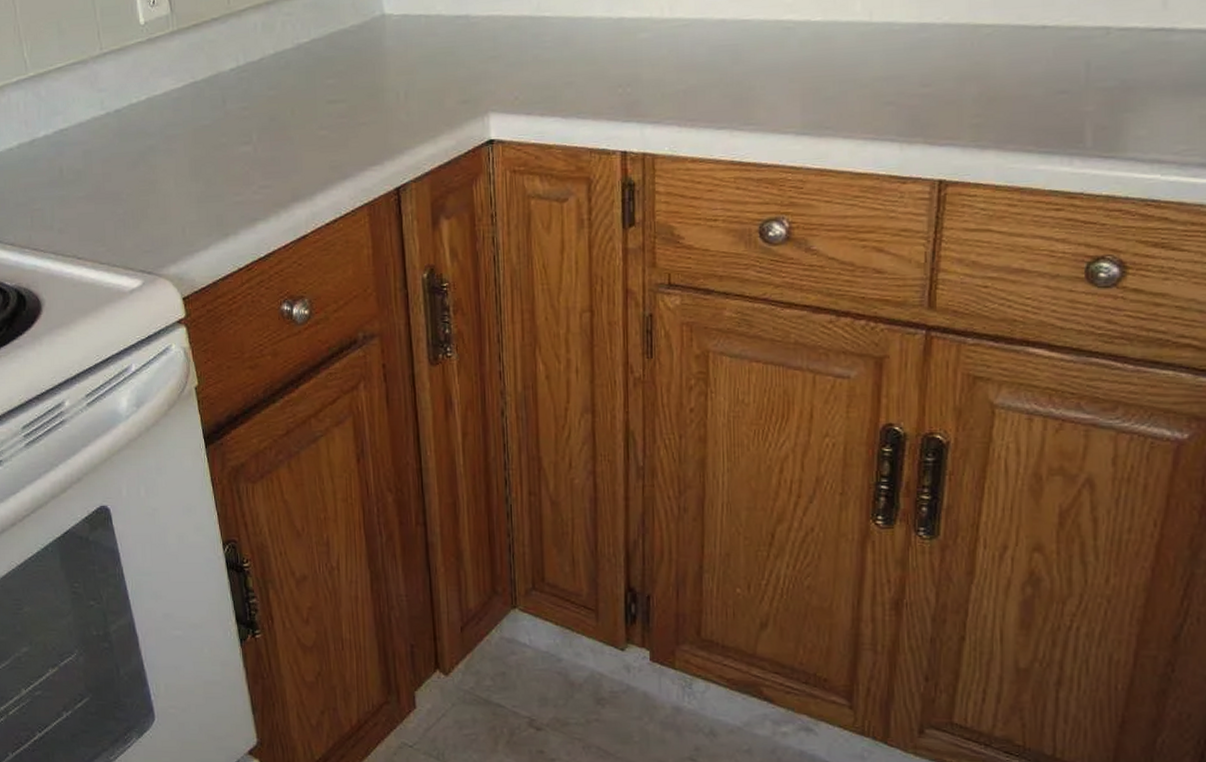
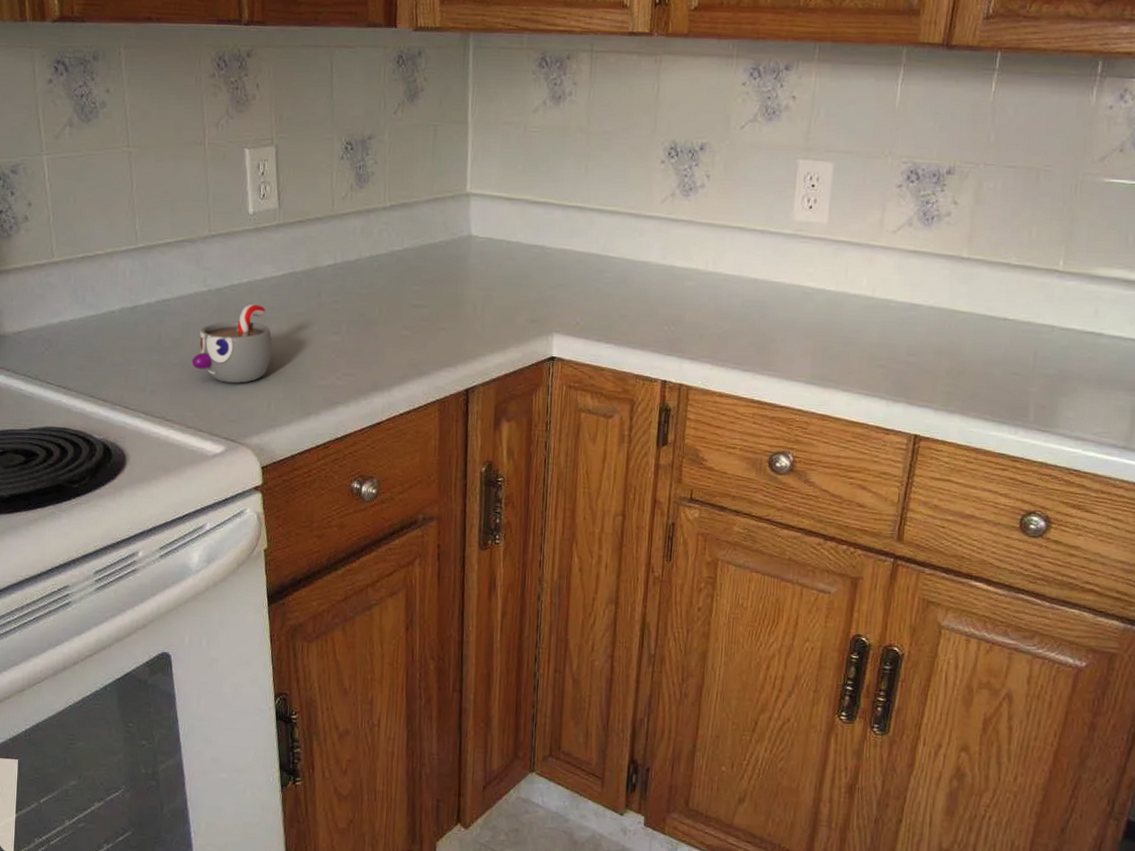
mug: none [97,121,181,211] -> present [192,303,272,383]

